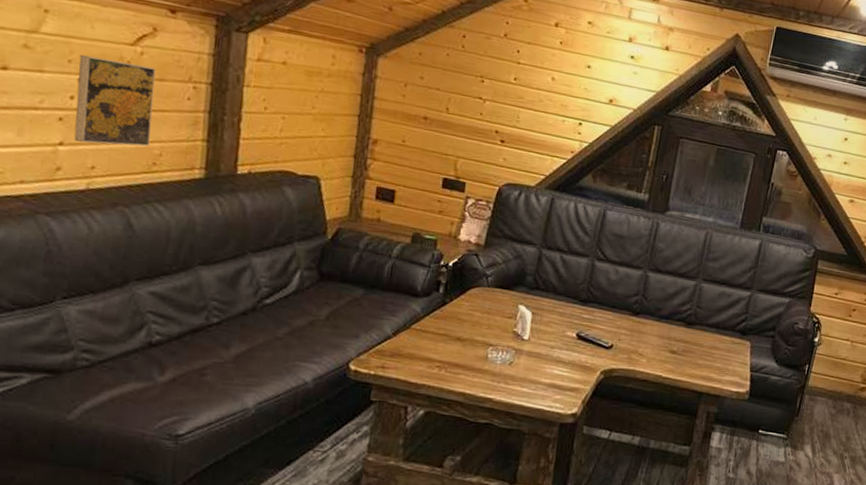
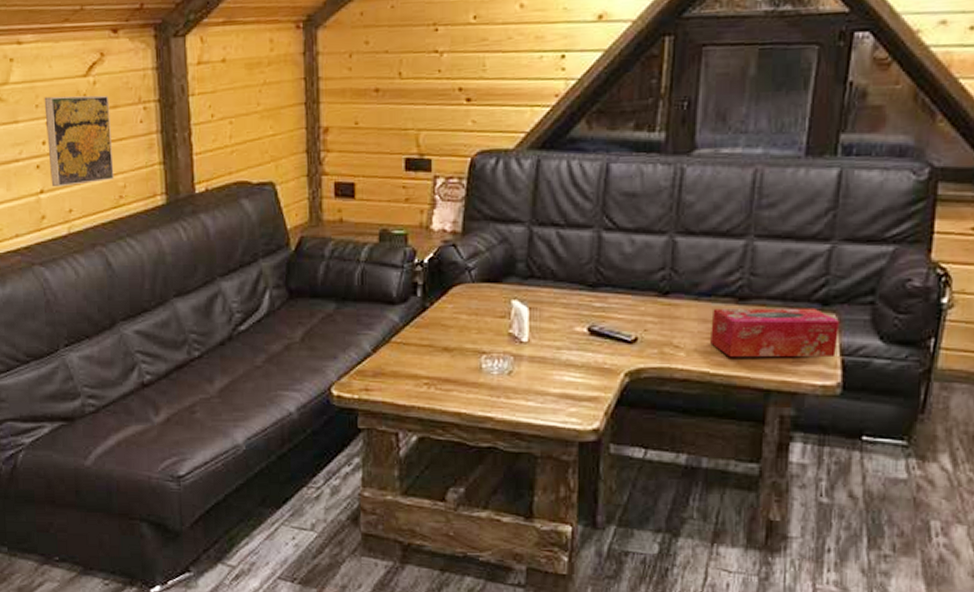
tissue box: none [665,329,752,372] -> present [710,307,841,358]

